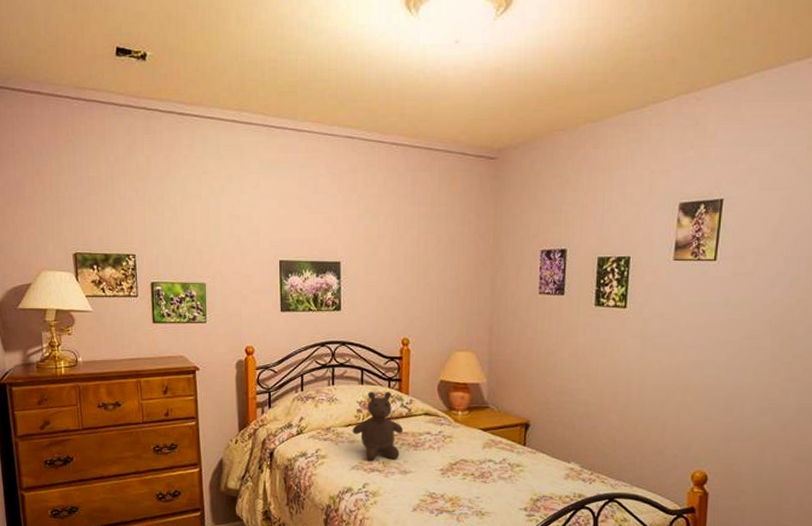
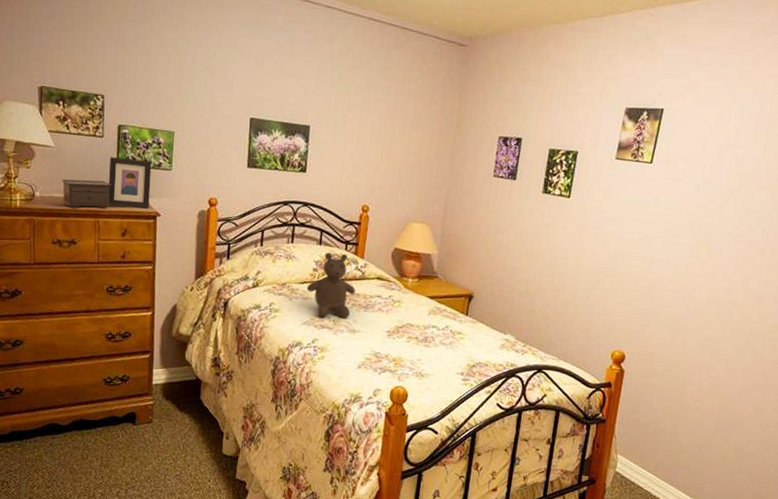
jewelry box: none [101,340,150,371] -> present [61,179,111,210]
picture frame: none [146,315,188,365] -> present [108,157,152,209]

